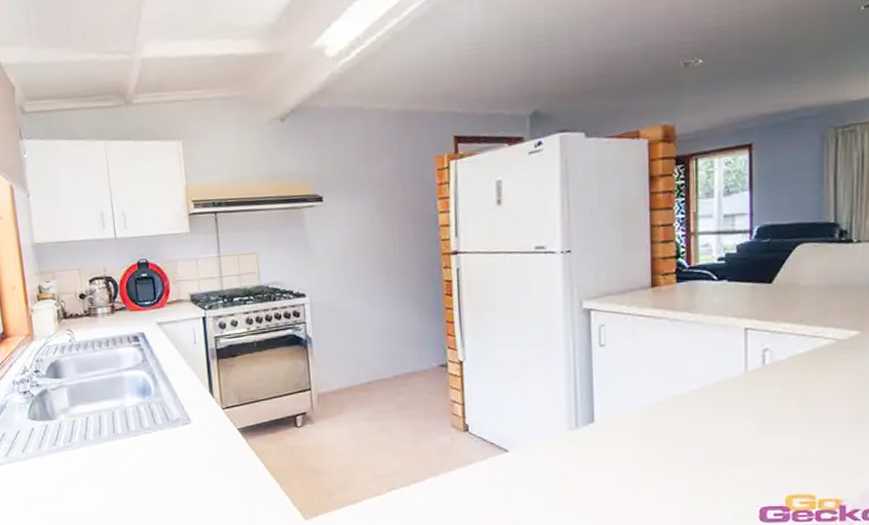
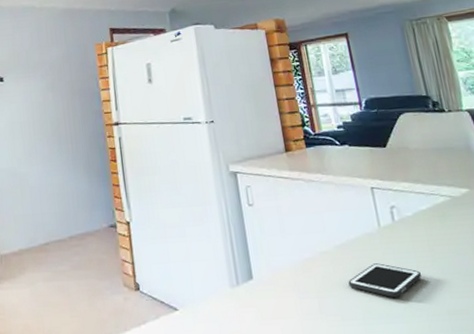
cell phone: none [700,409,782,443] -> present [348,263,421,297]

